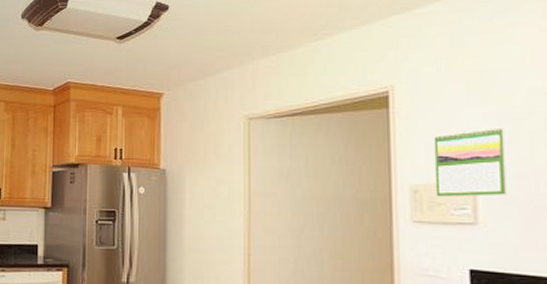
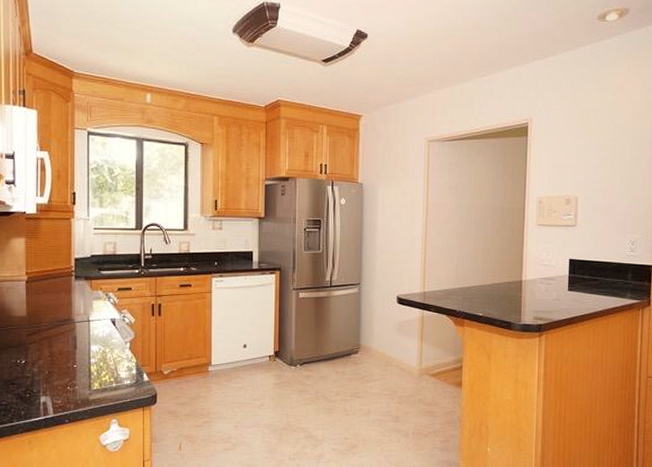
calendar: present [433,127,507,197] -> none [553,154,598,206]

